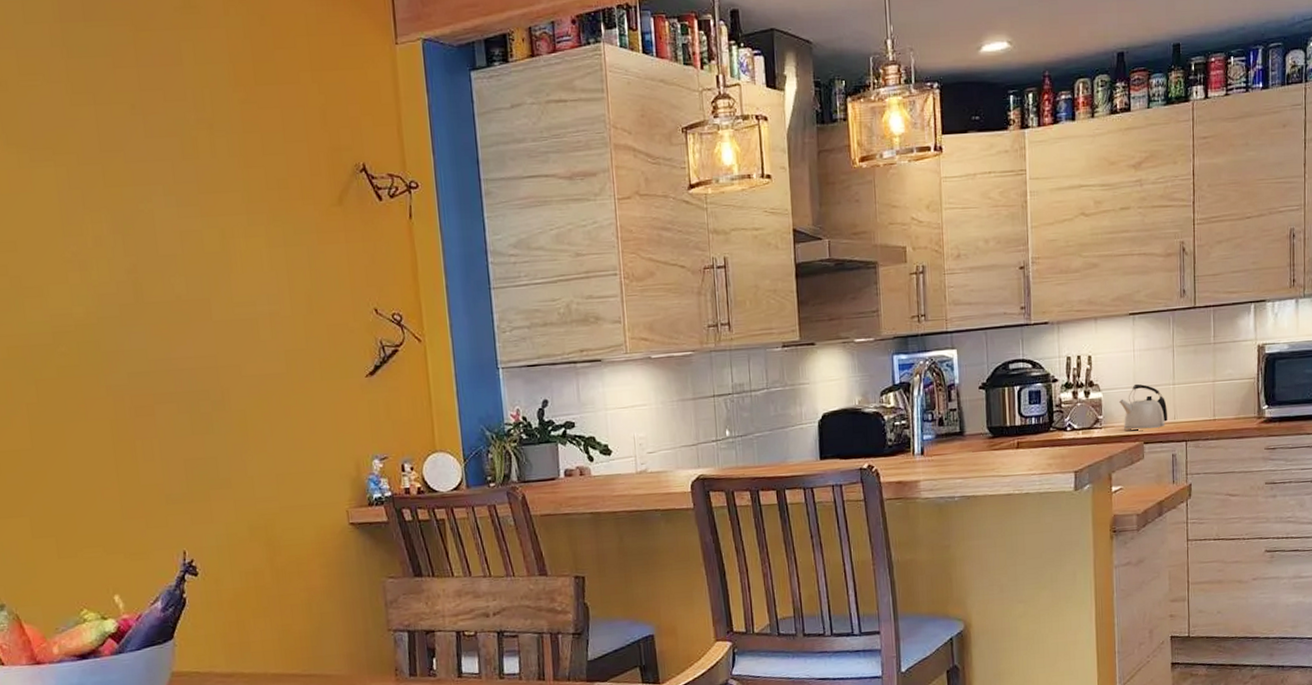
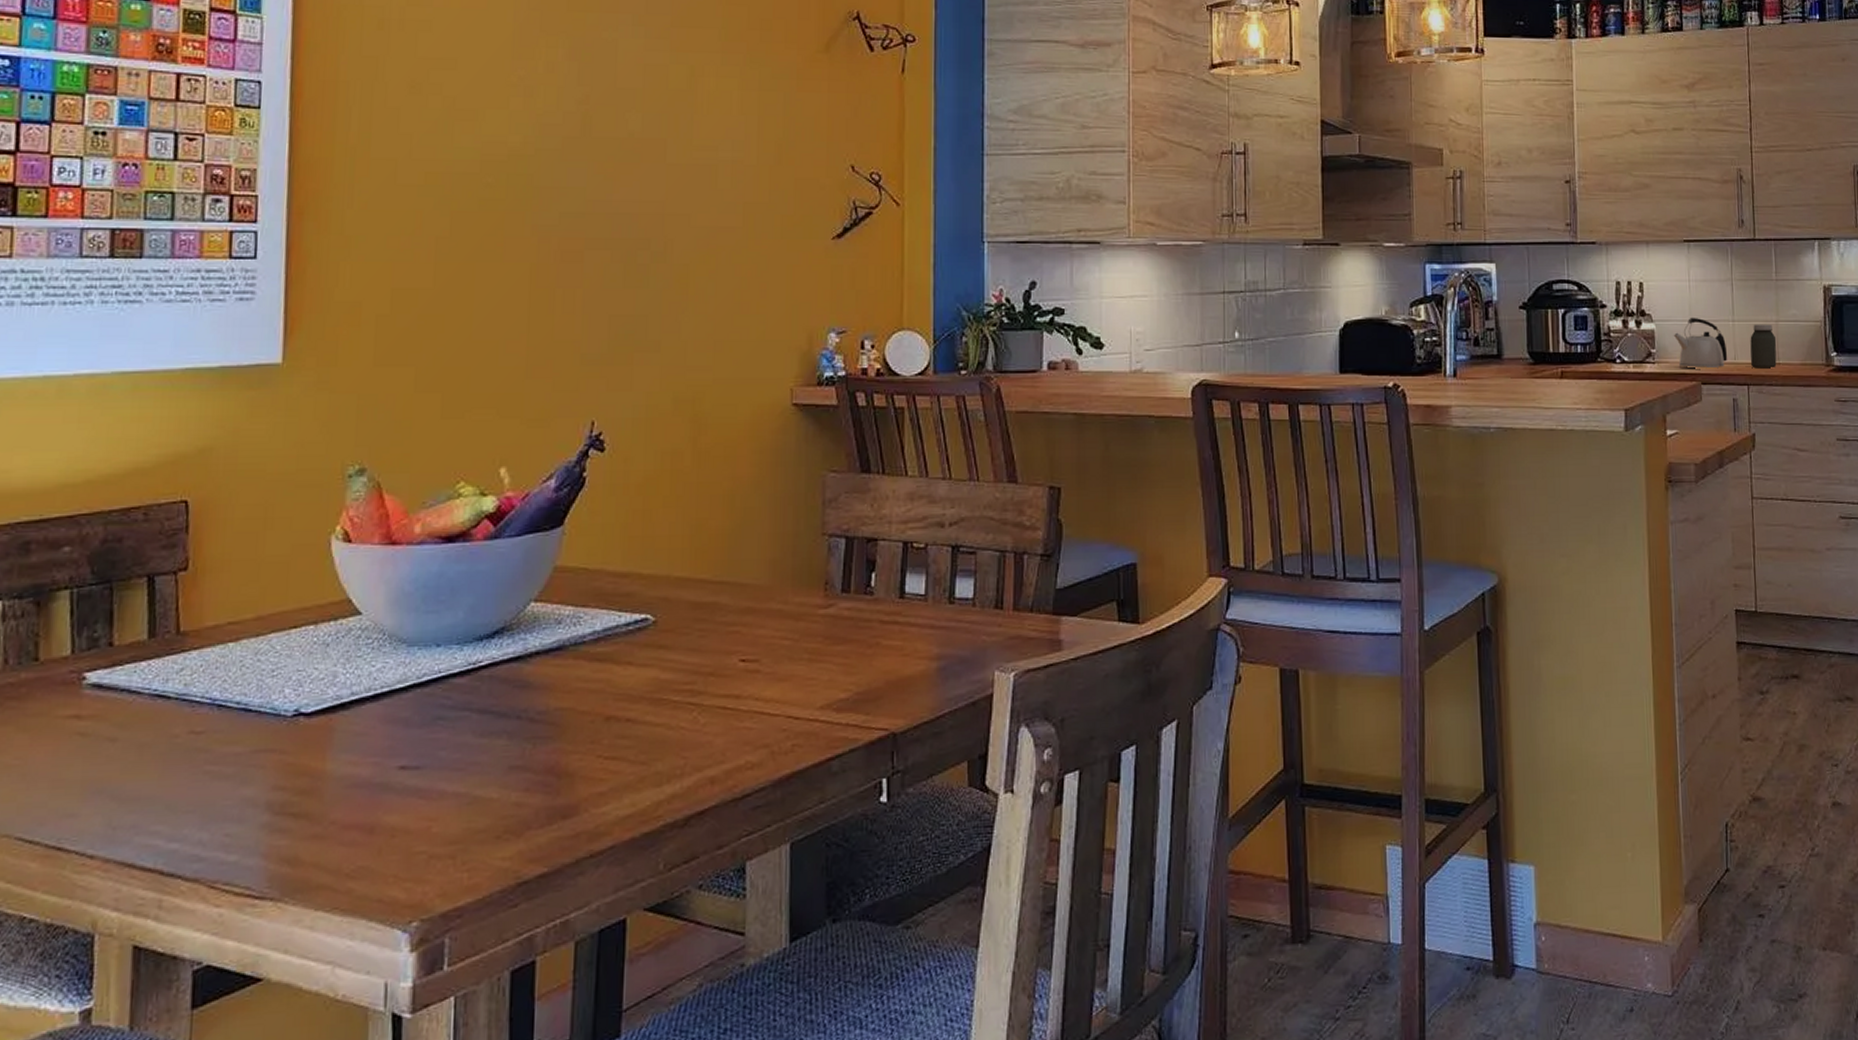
jar: none [1188,384,1213,427] -> present [1750,324,1777,370]

